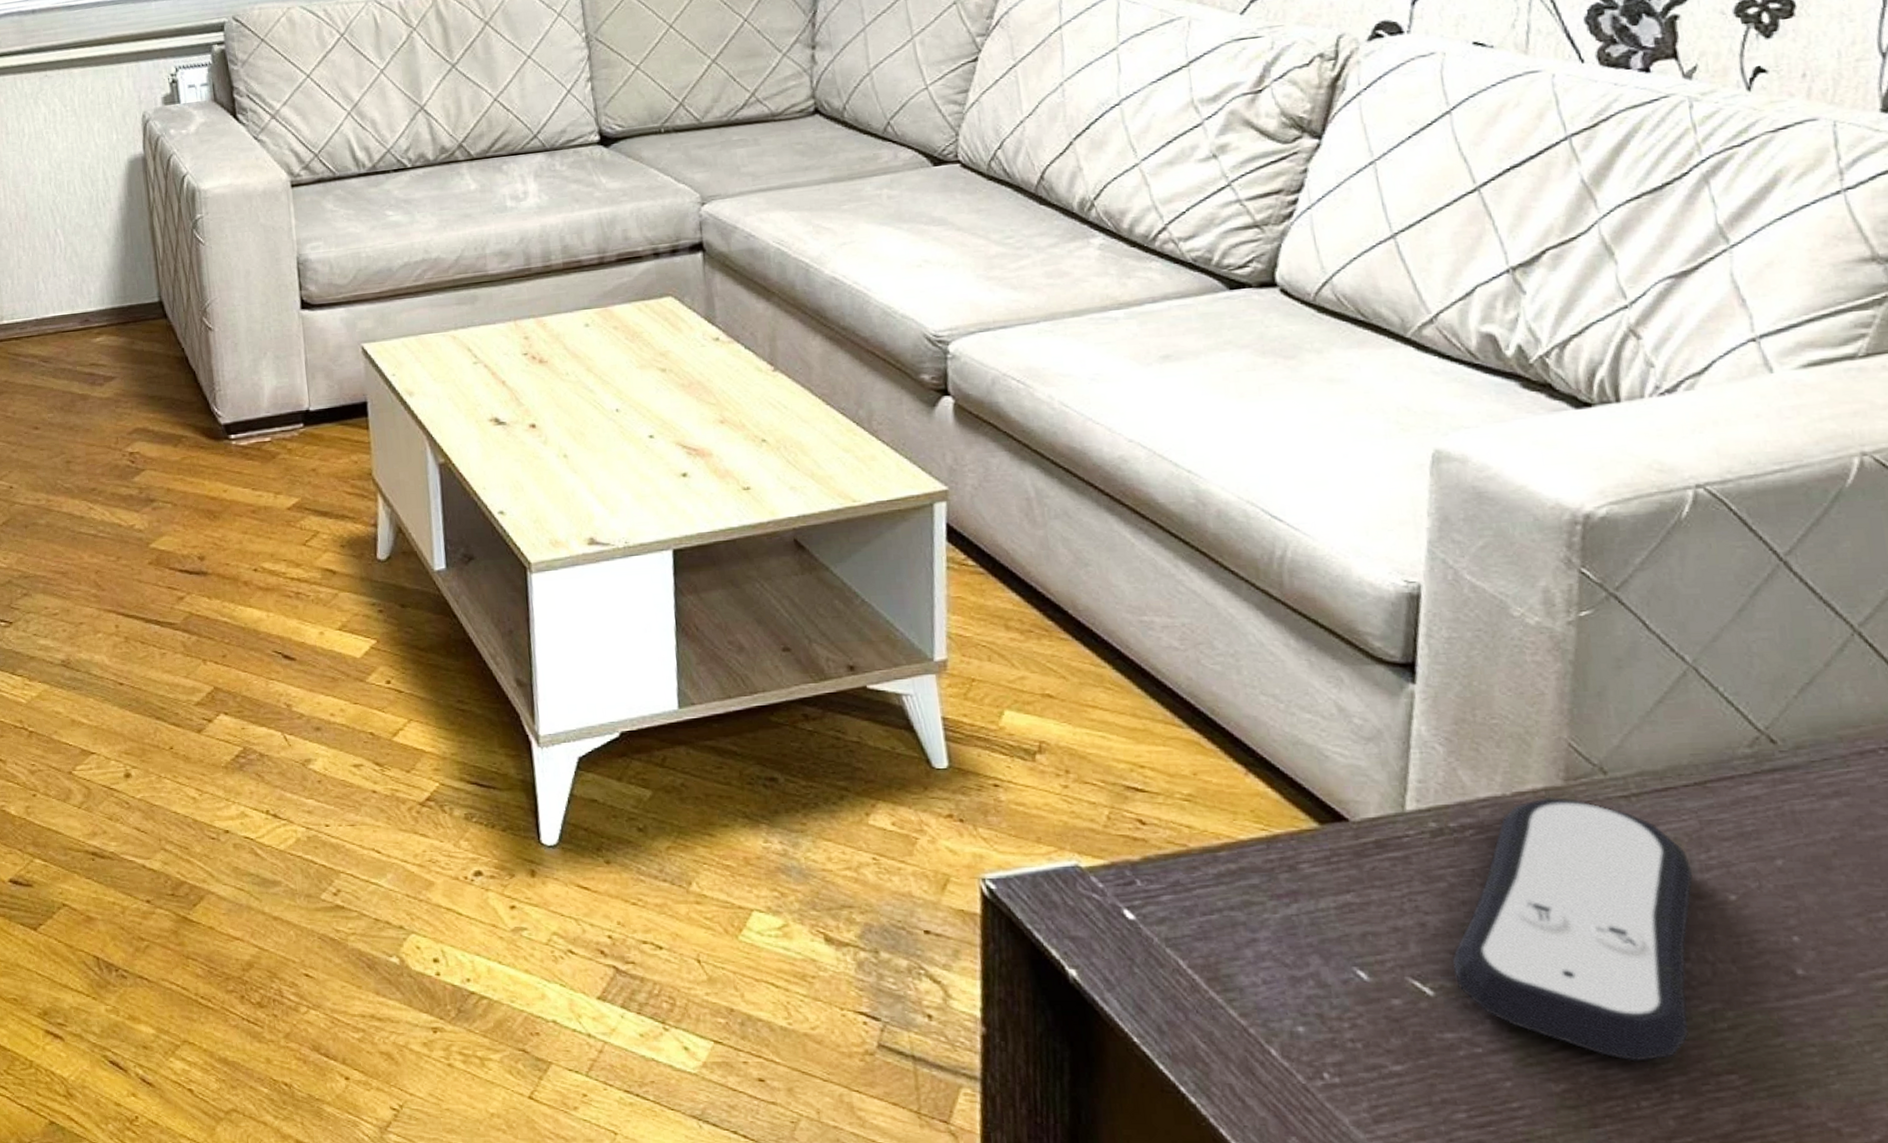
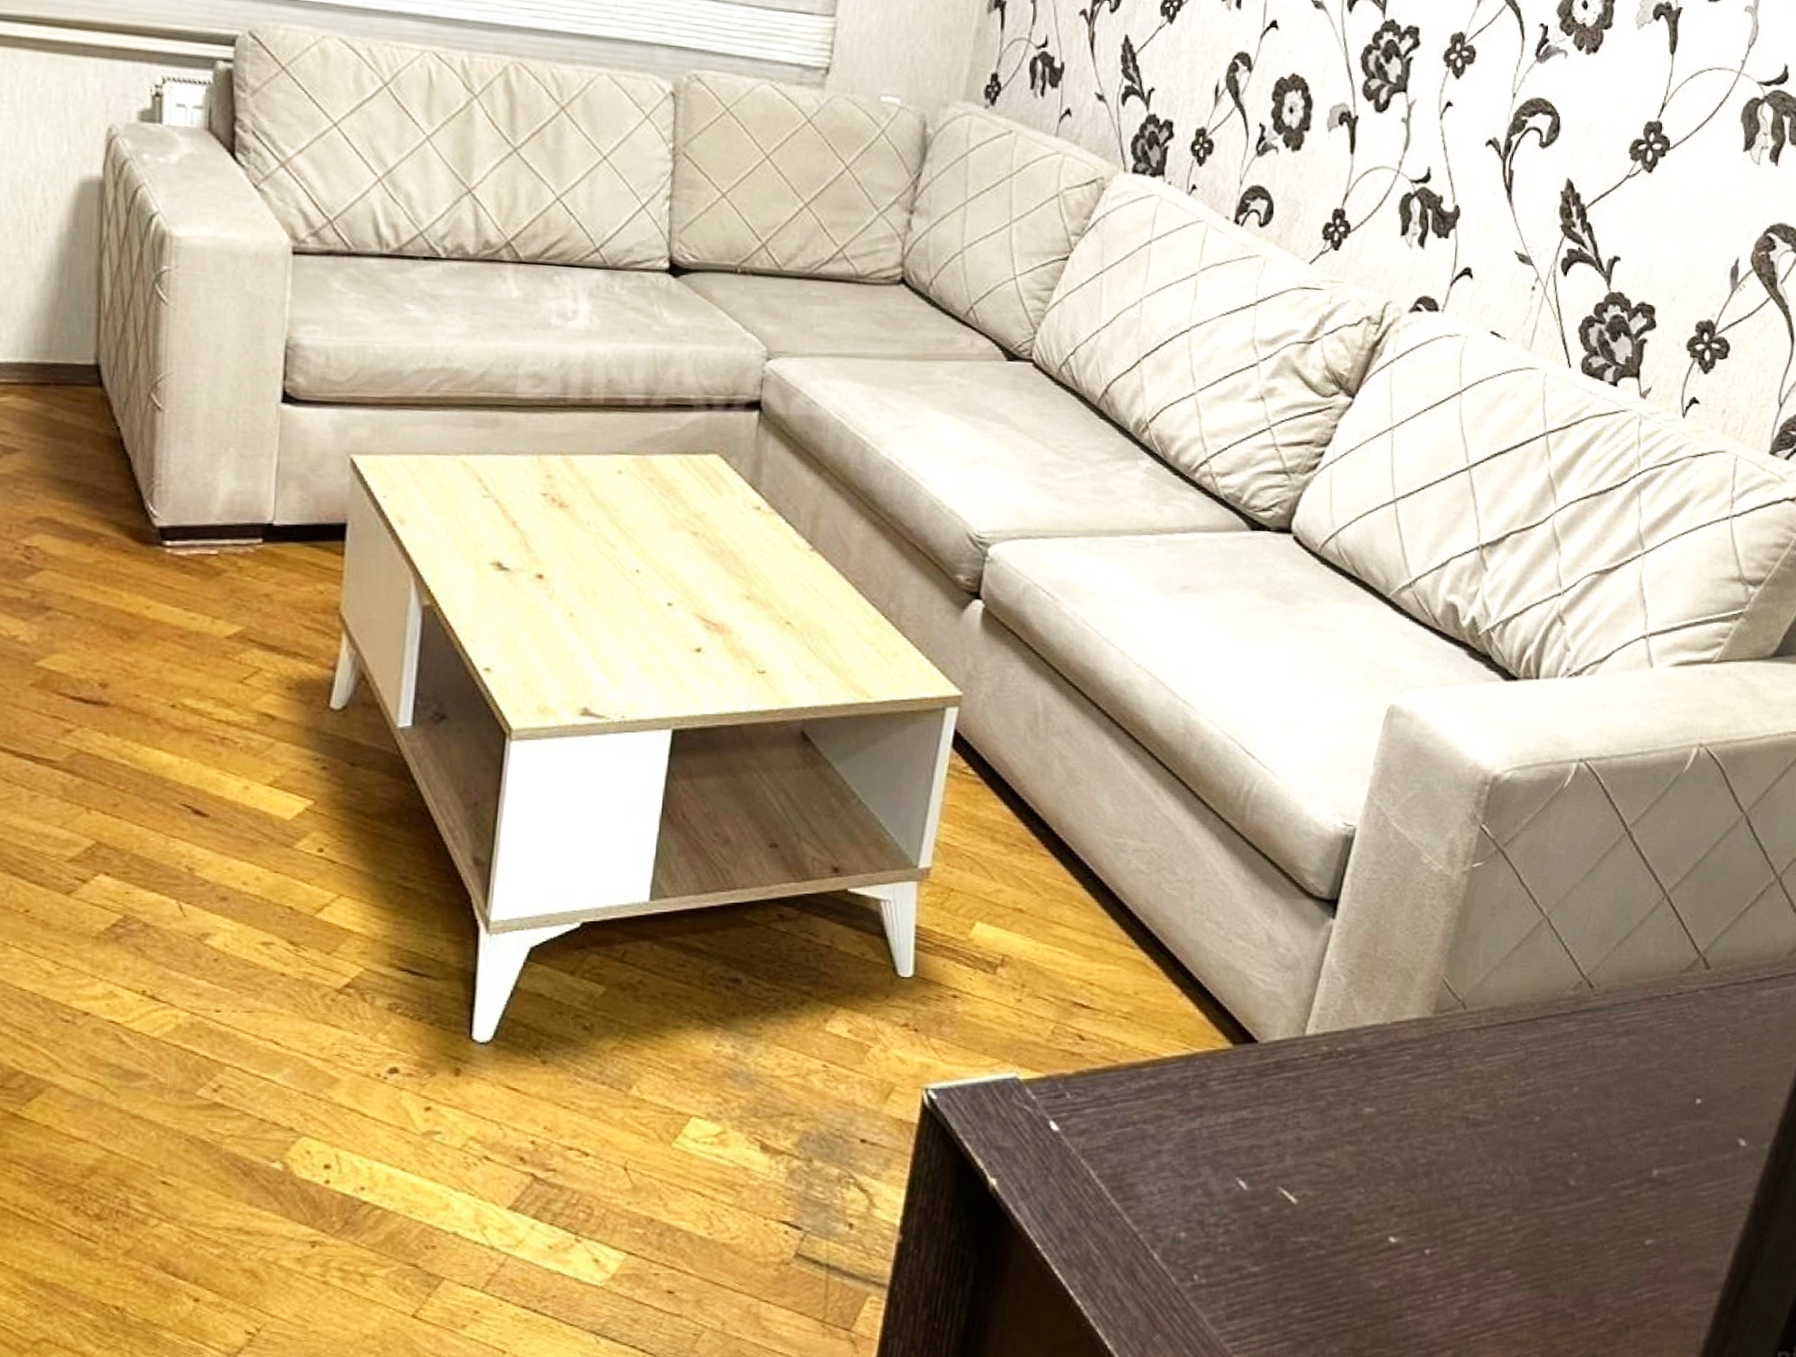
remote control: present [1452,796,1693,1062] -> none [1316,1026,1513,1260]

